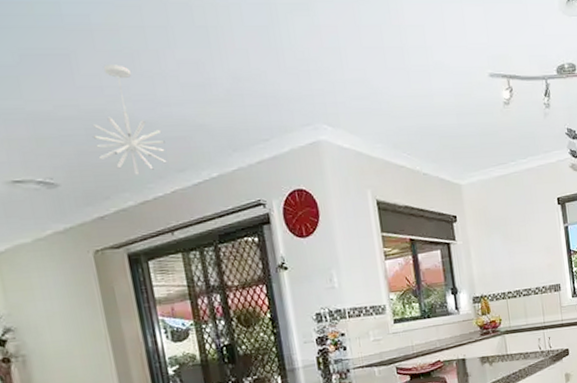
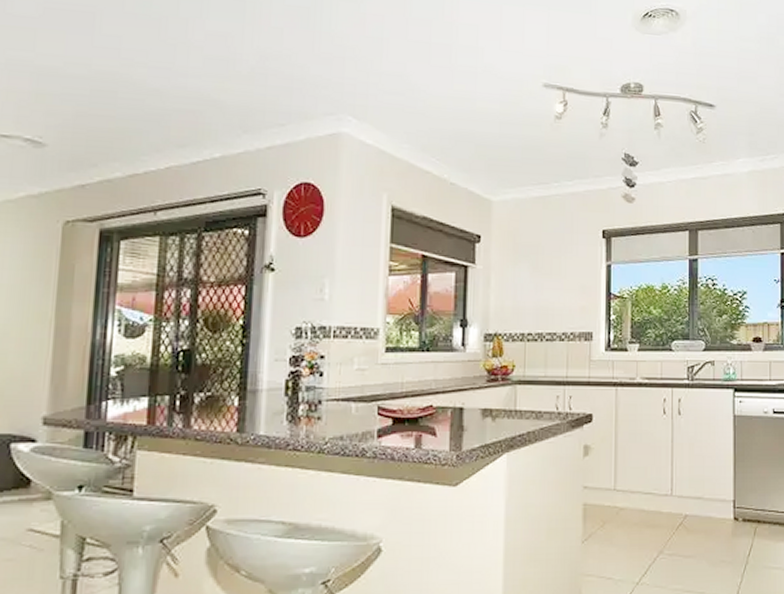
pendant light: present [92,65,167,175] -> none [96,27,172,145]

